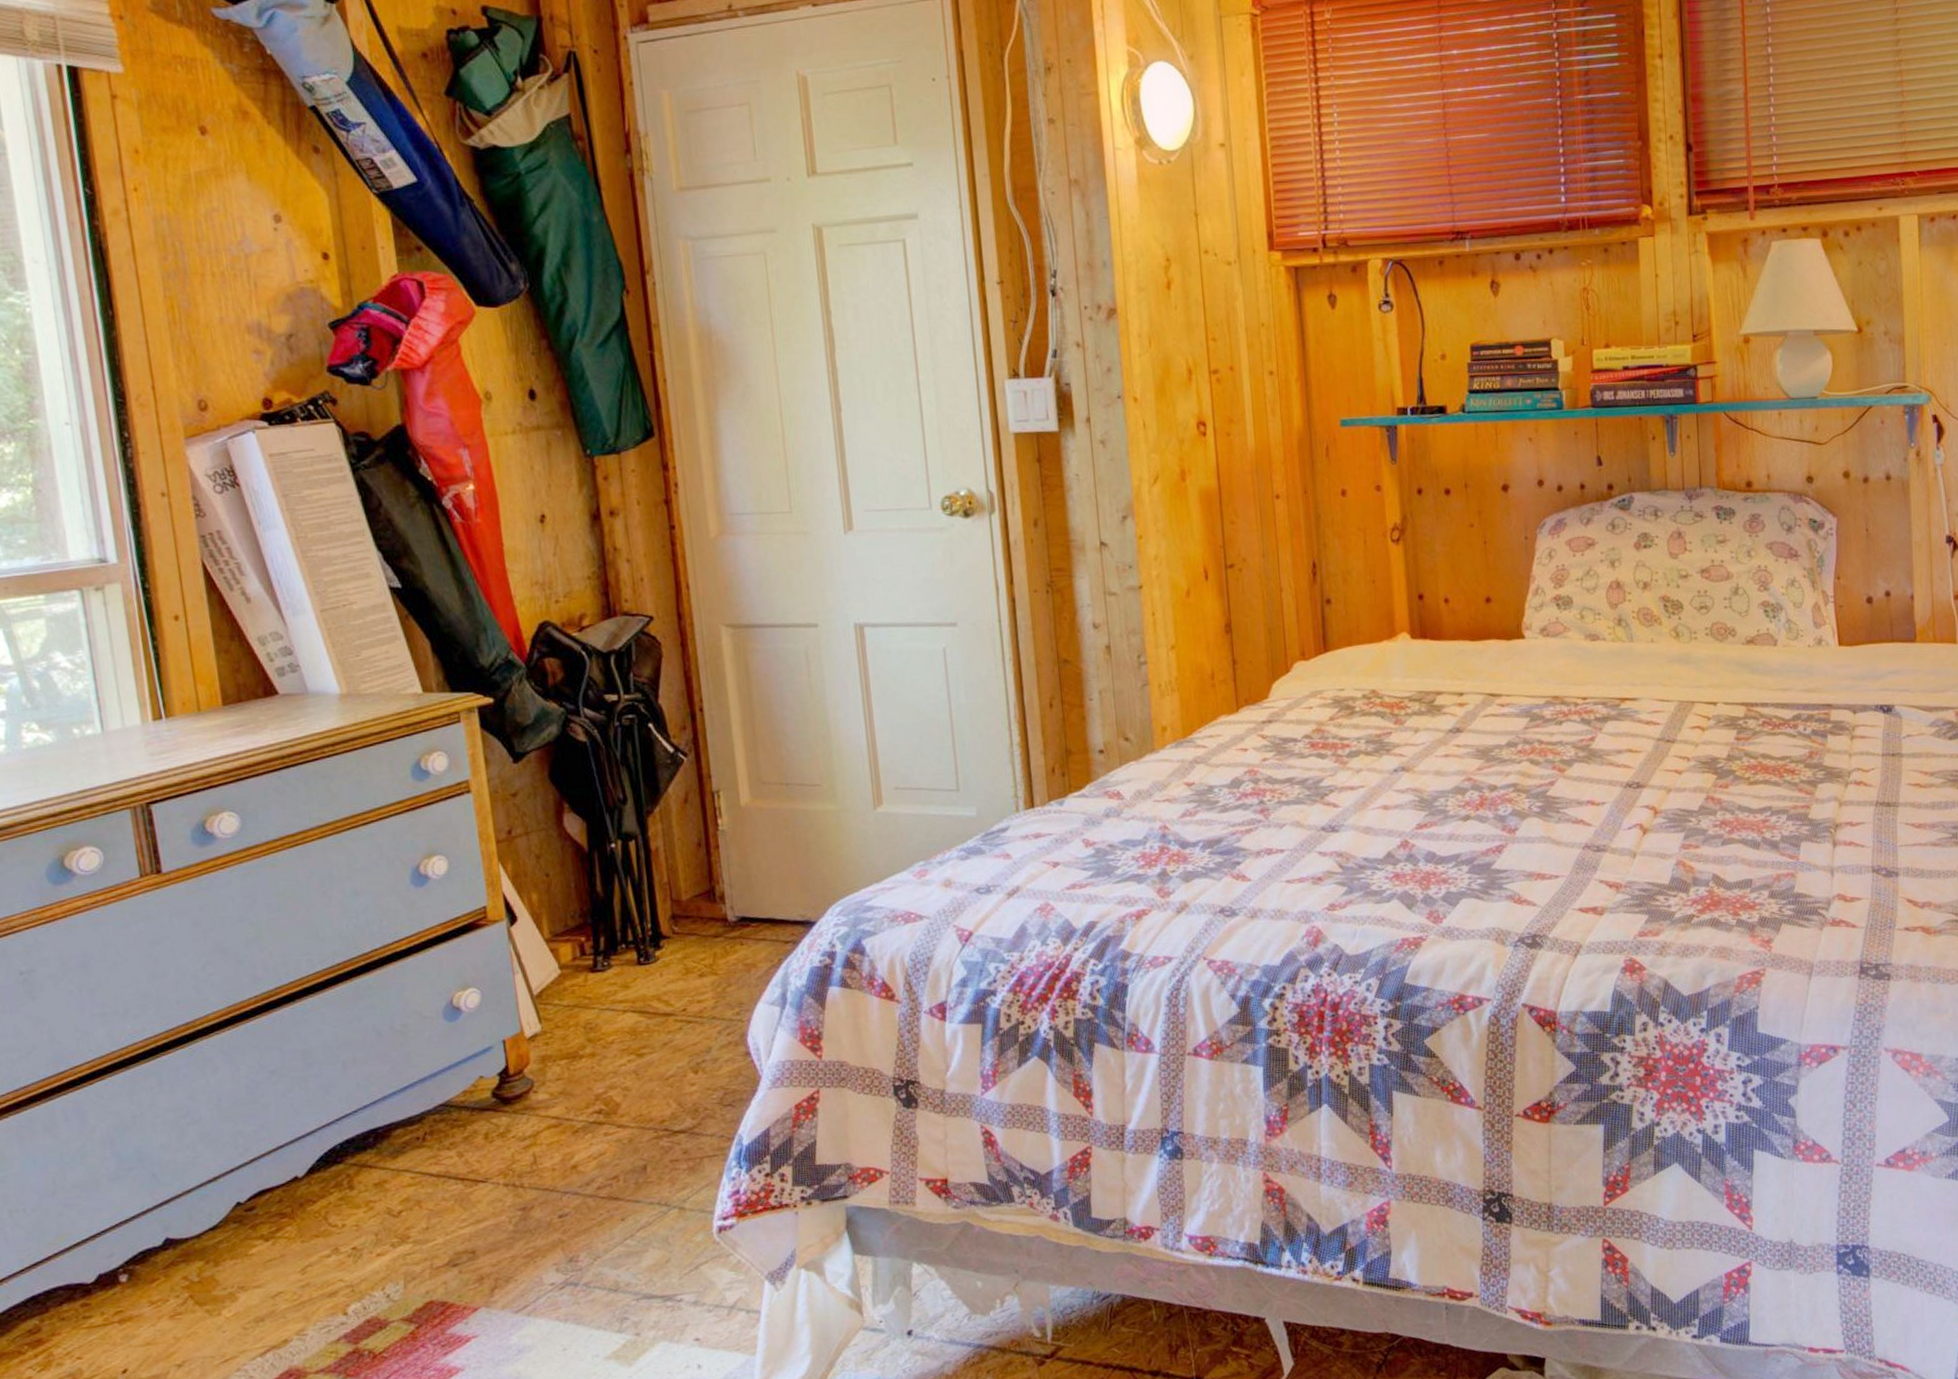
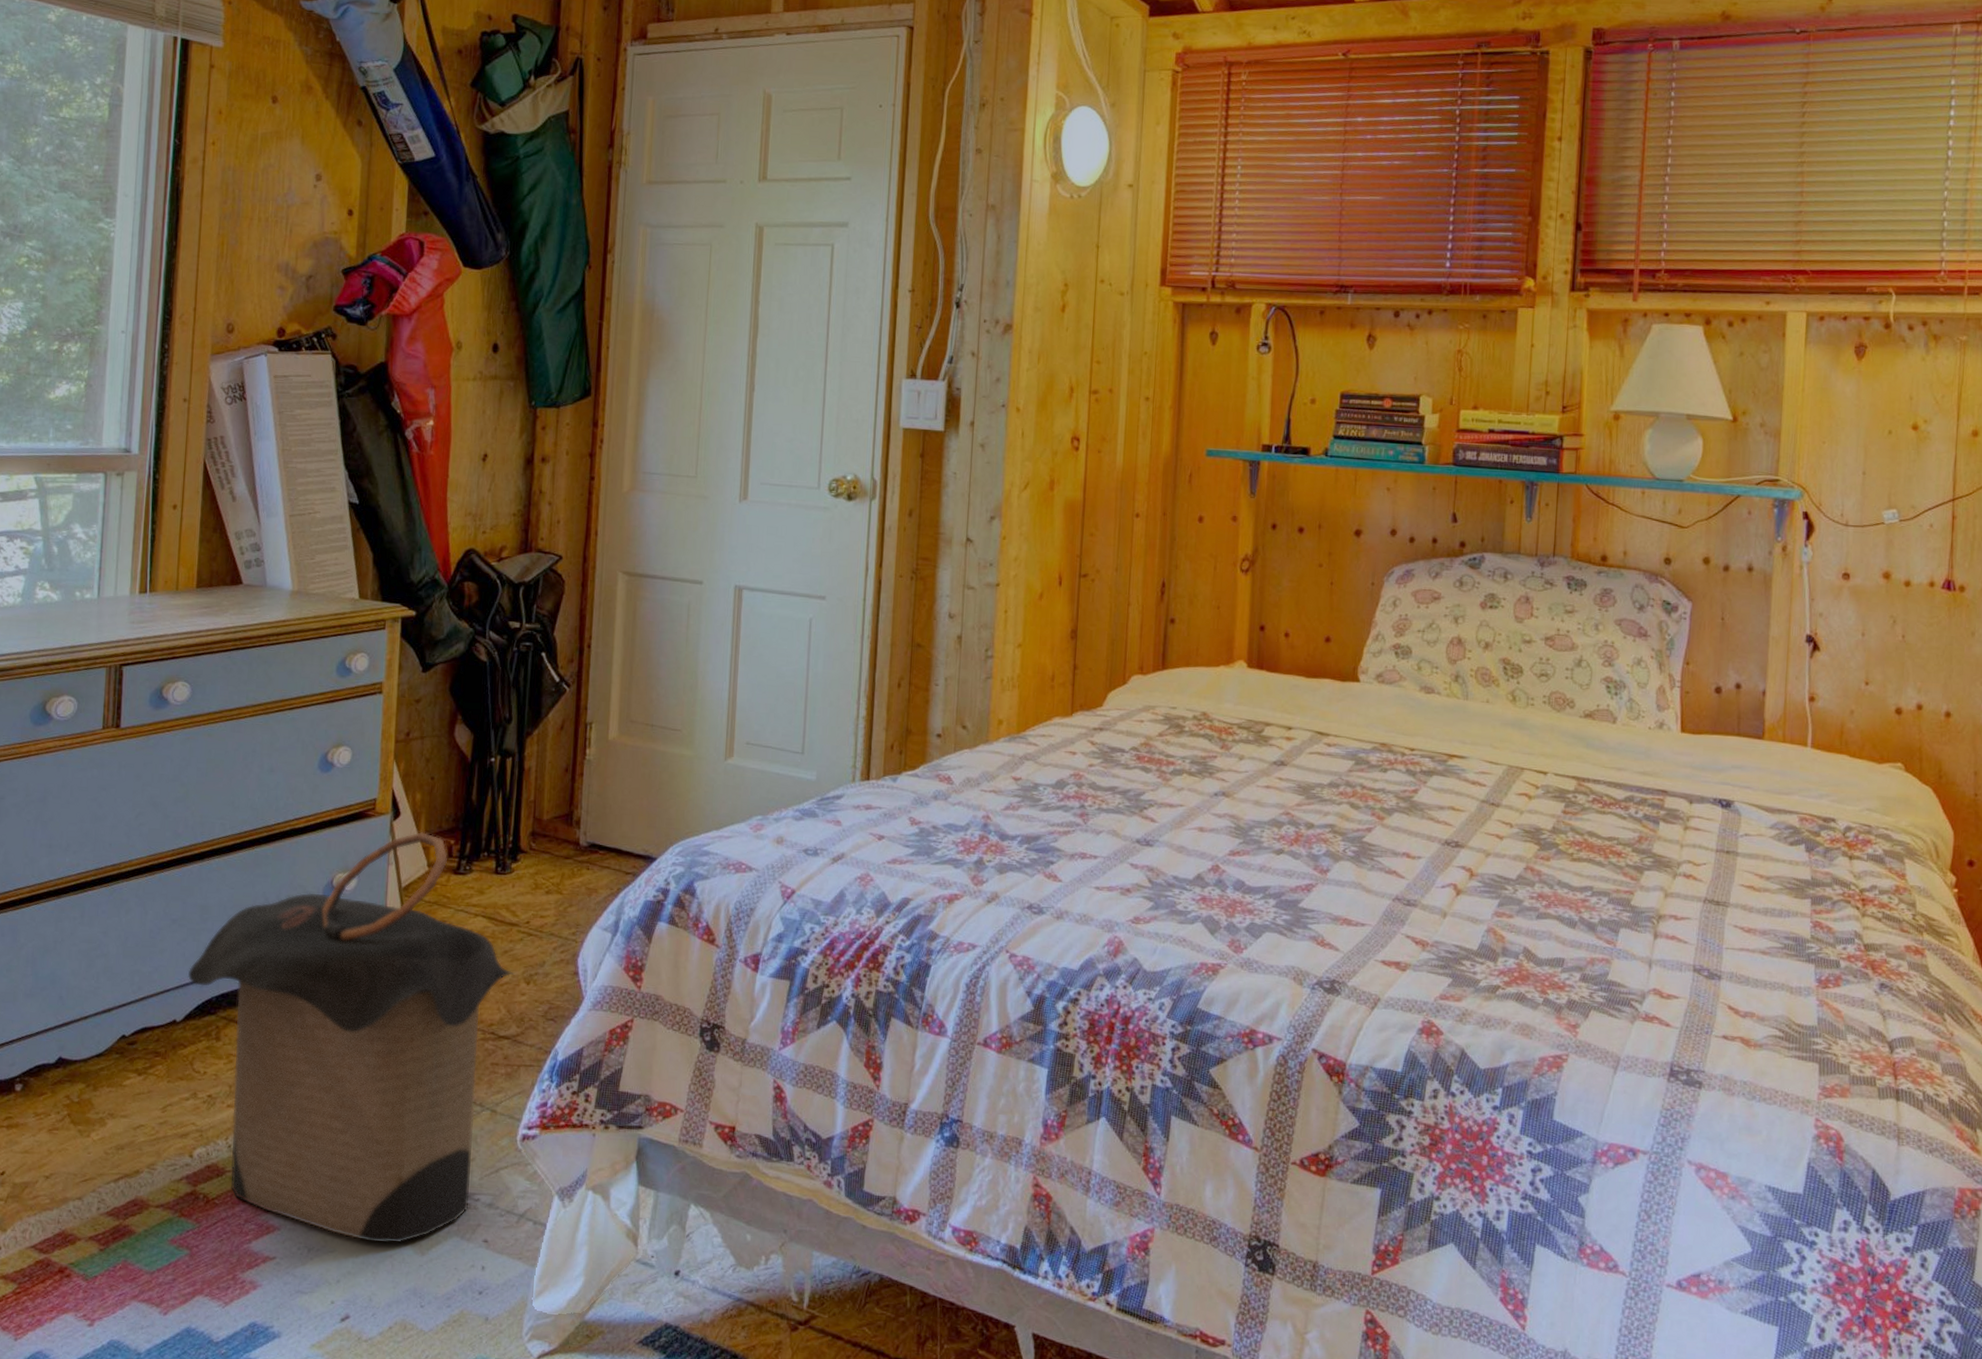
laundry hamper: none [301,933,680,1364] -> present [187,831,515,1244]

